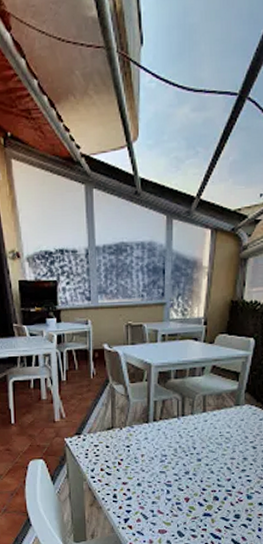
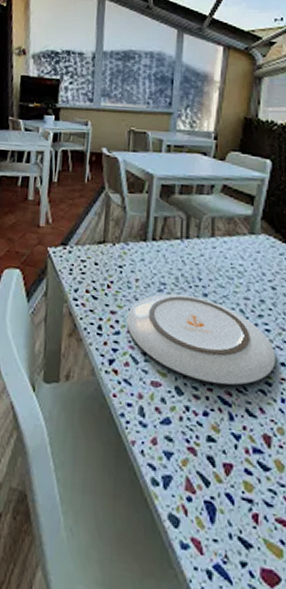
plate: none [136,461,255,525] -> present [126,293,275,386]

